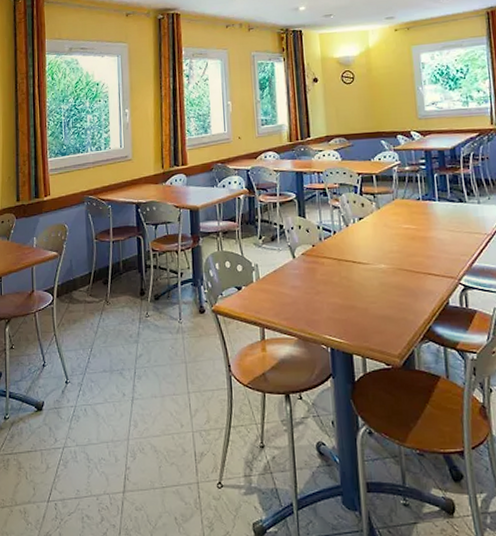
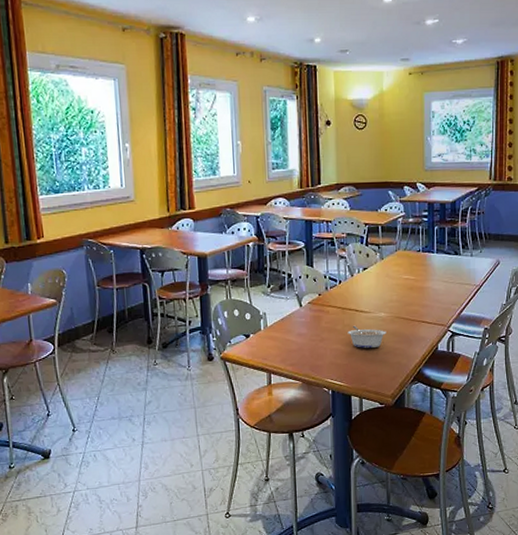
legume: none [345,277,389,302] -> present [347,325,386,348]

